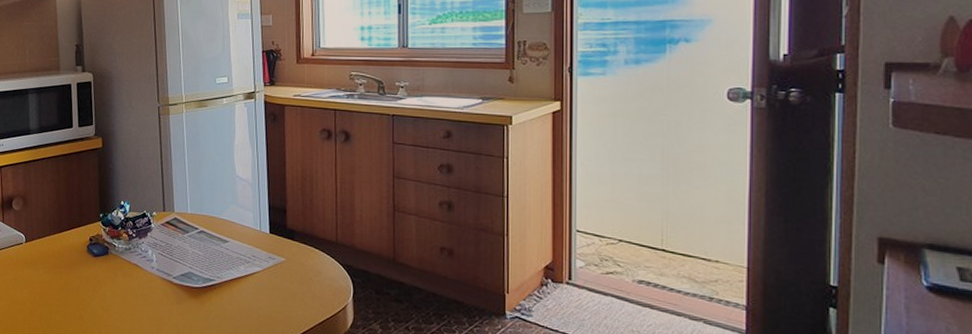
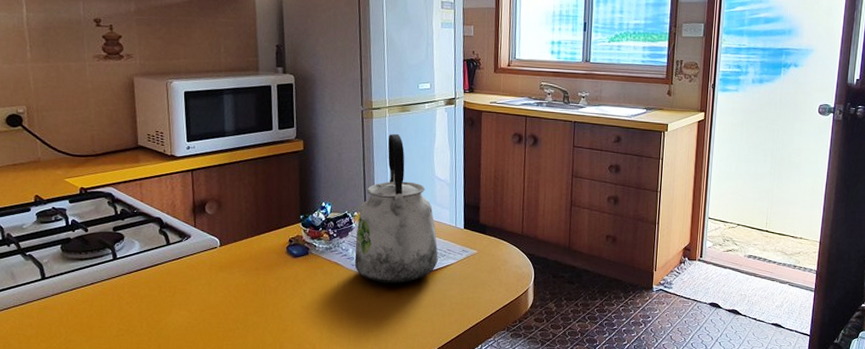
kettle: none [154,130,242,291] -> present [354,133,438,284]

